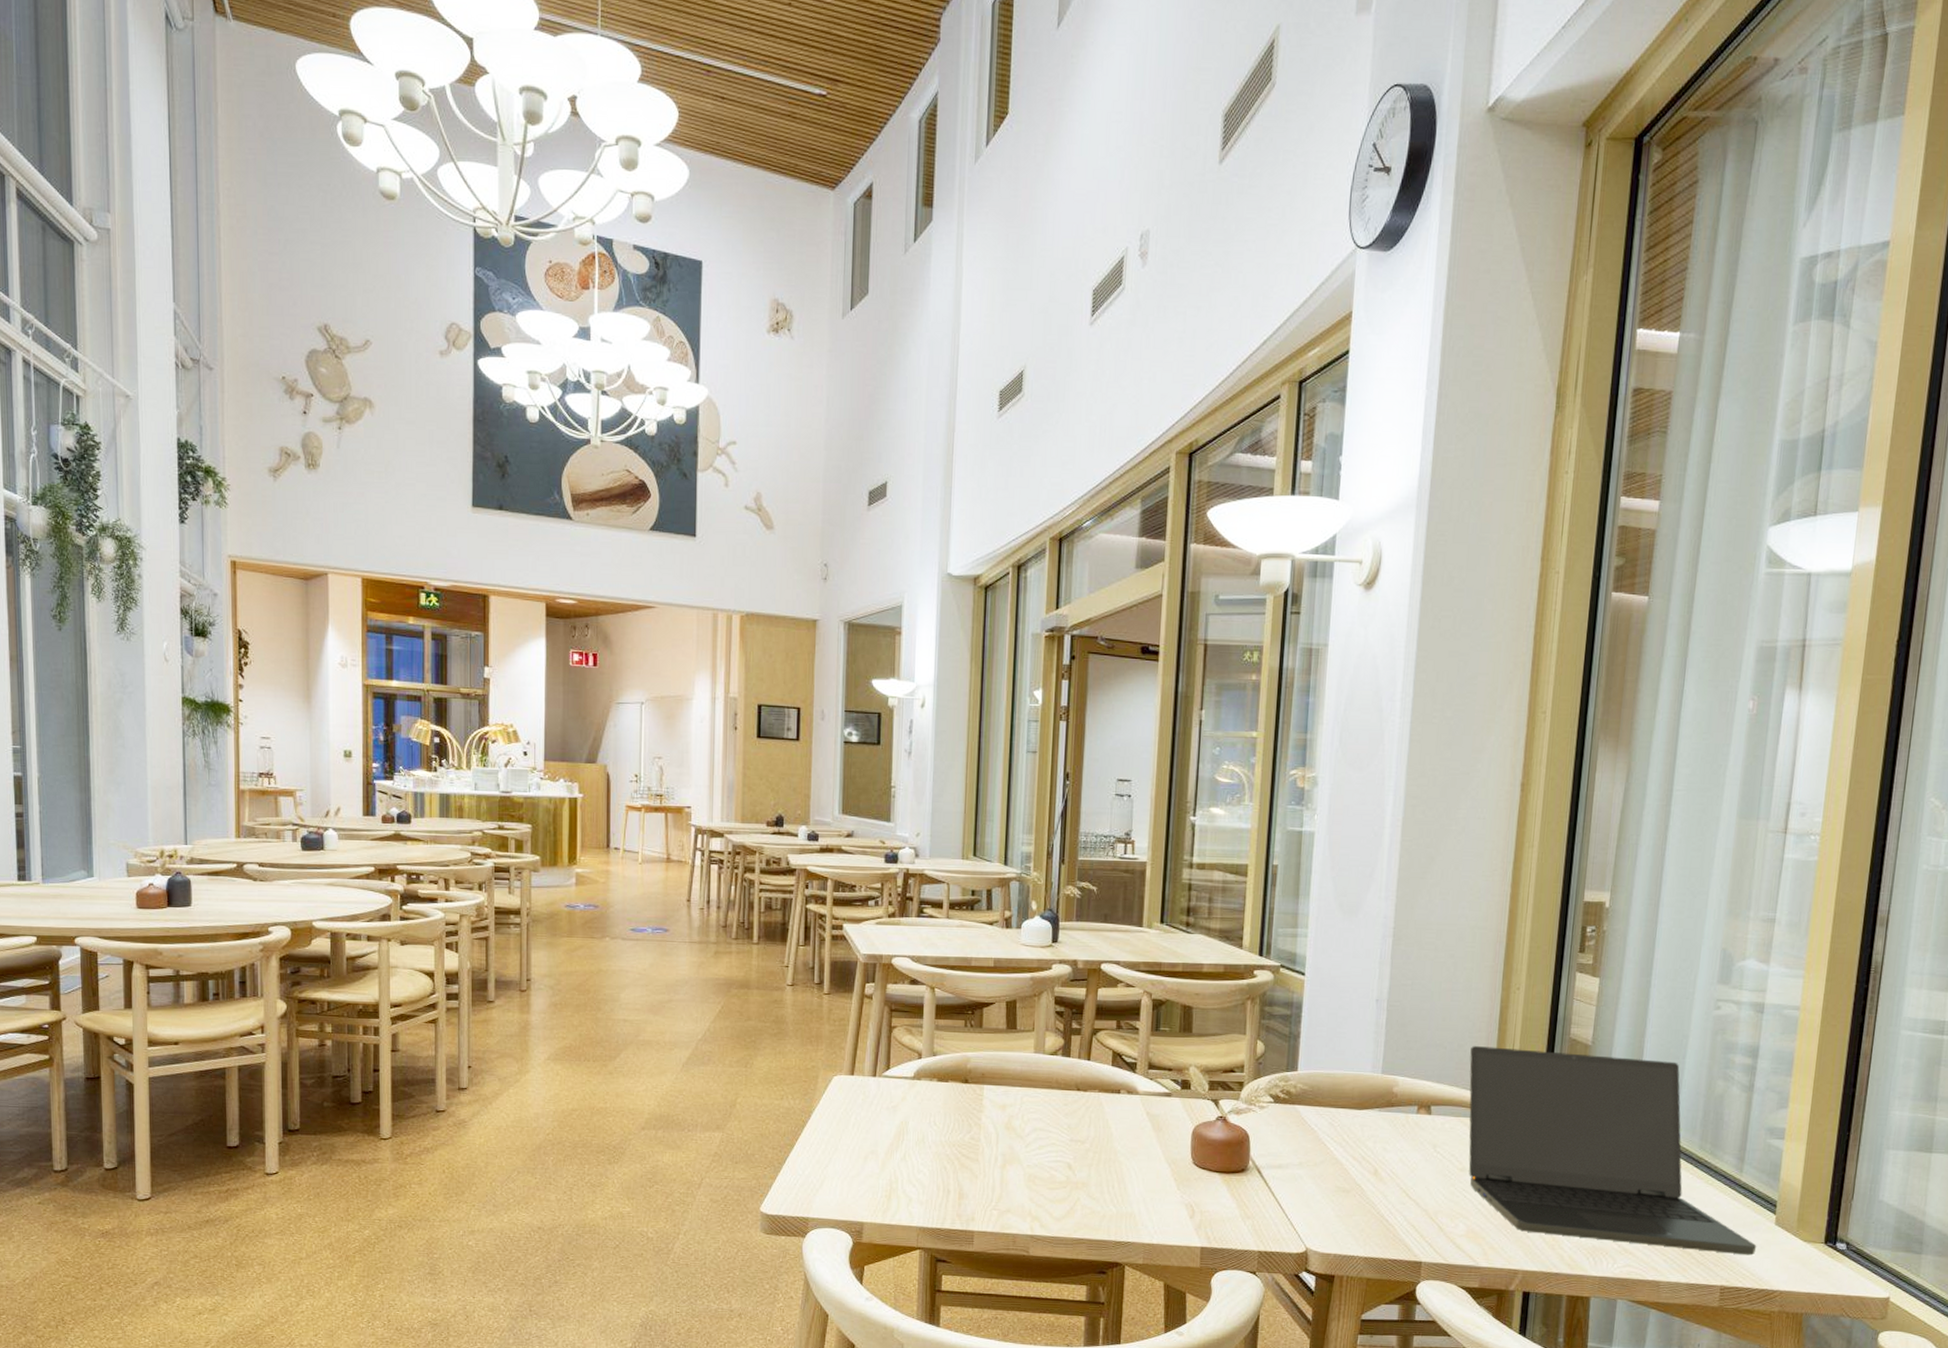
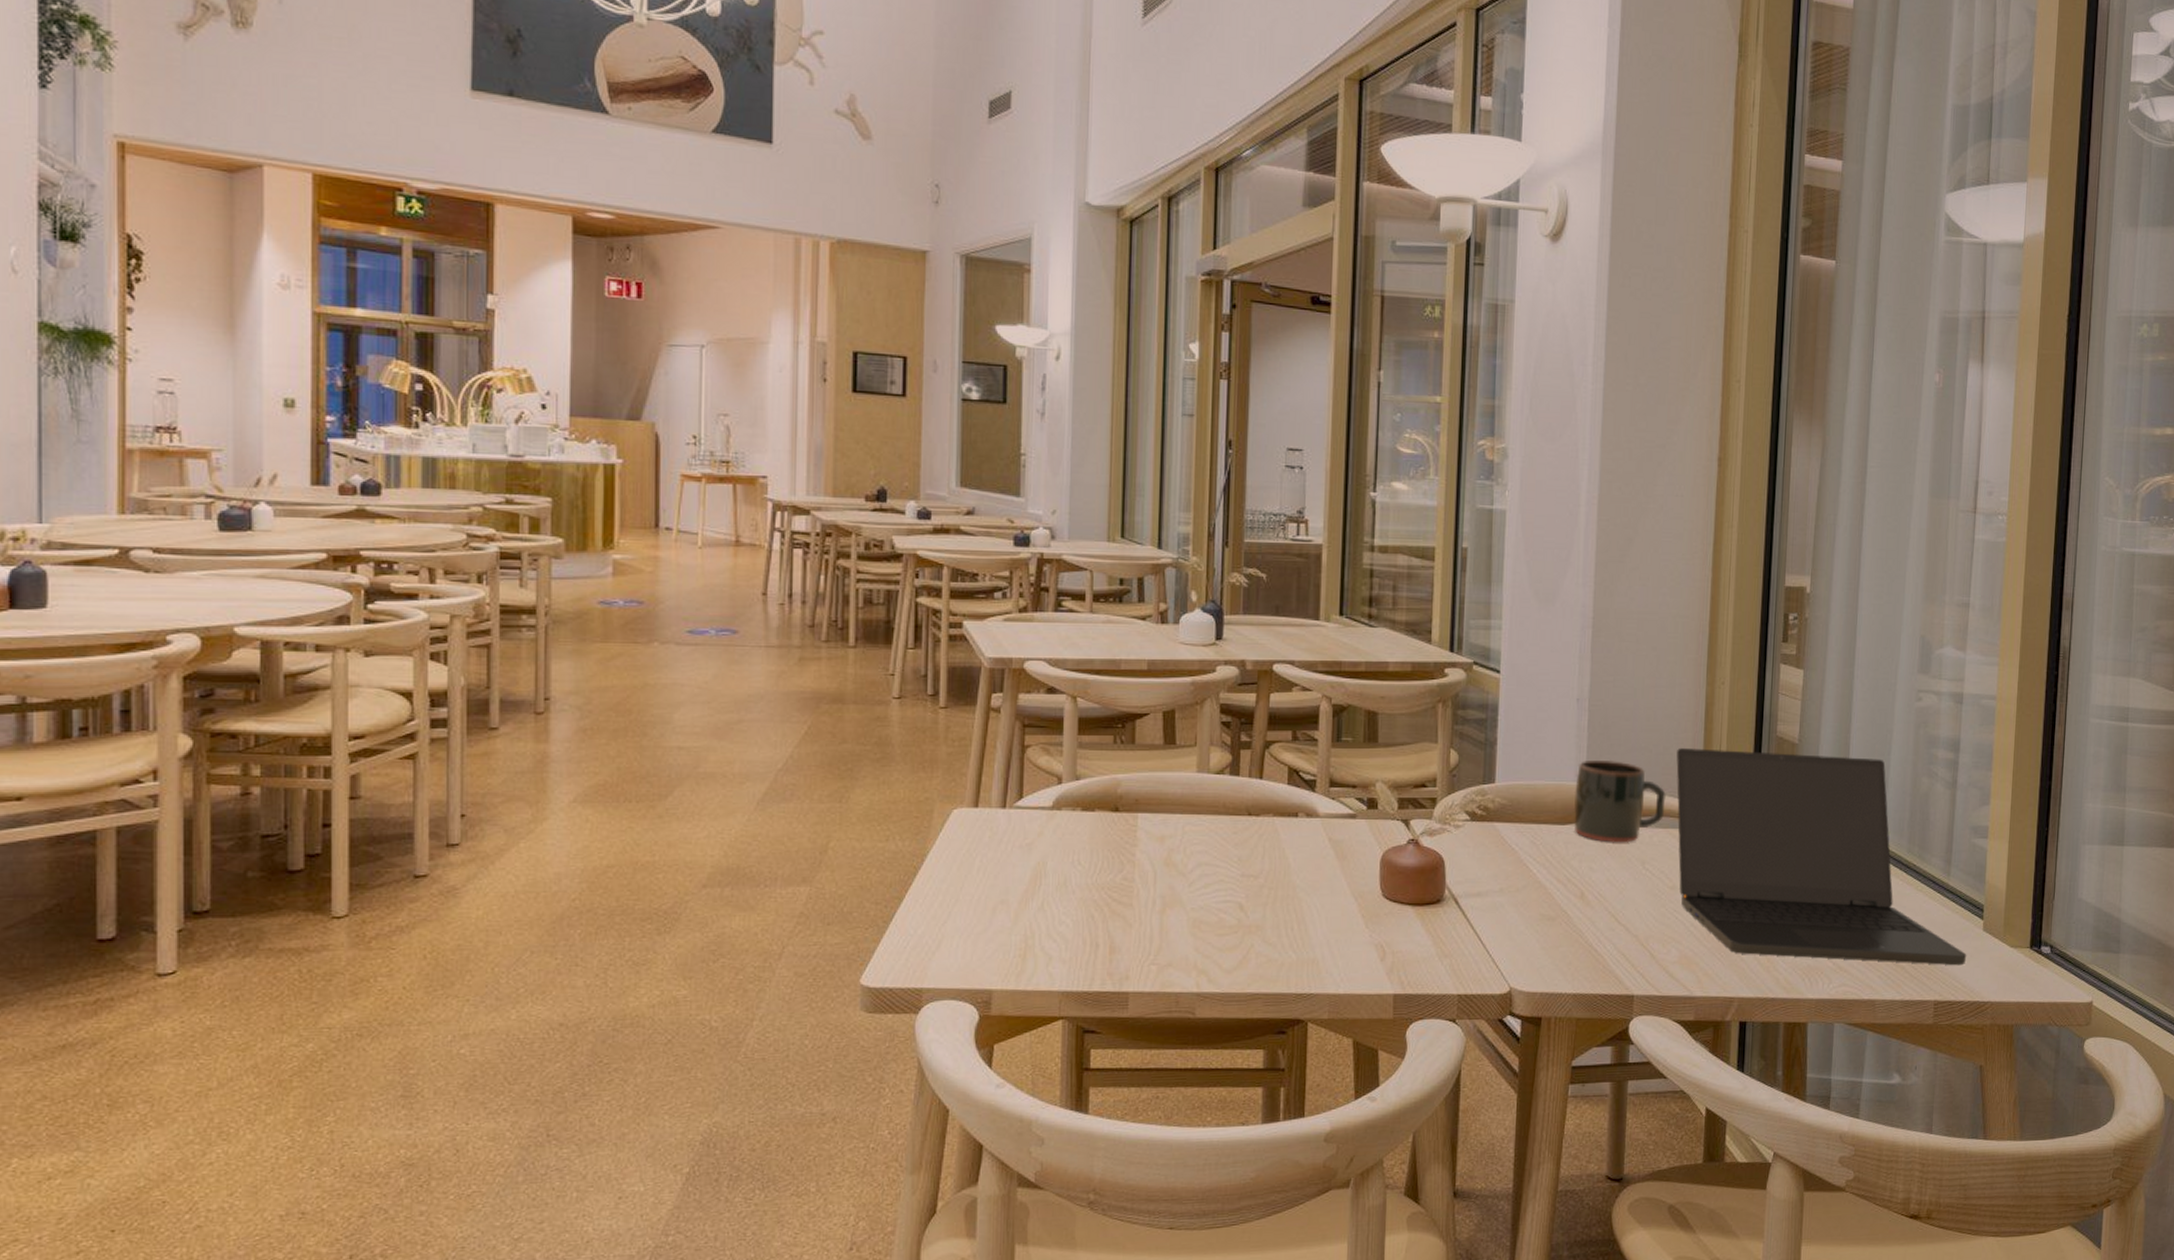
mug: none [1369,1053,1459,1128] -> present [1573,759,1666,843]

